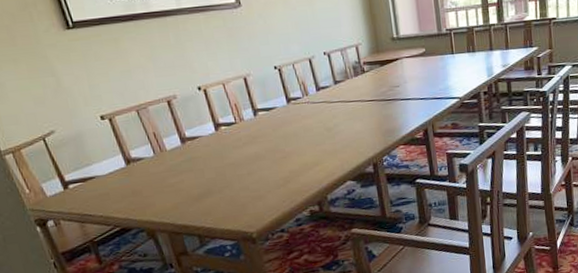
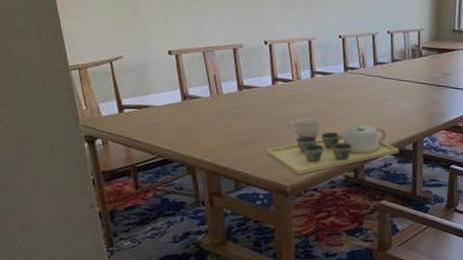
tea set: none [223,154,361,219] -> present [266,124,399,175]
cup: none [240,157,276,181] -> present [287,117,321,138]

